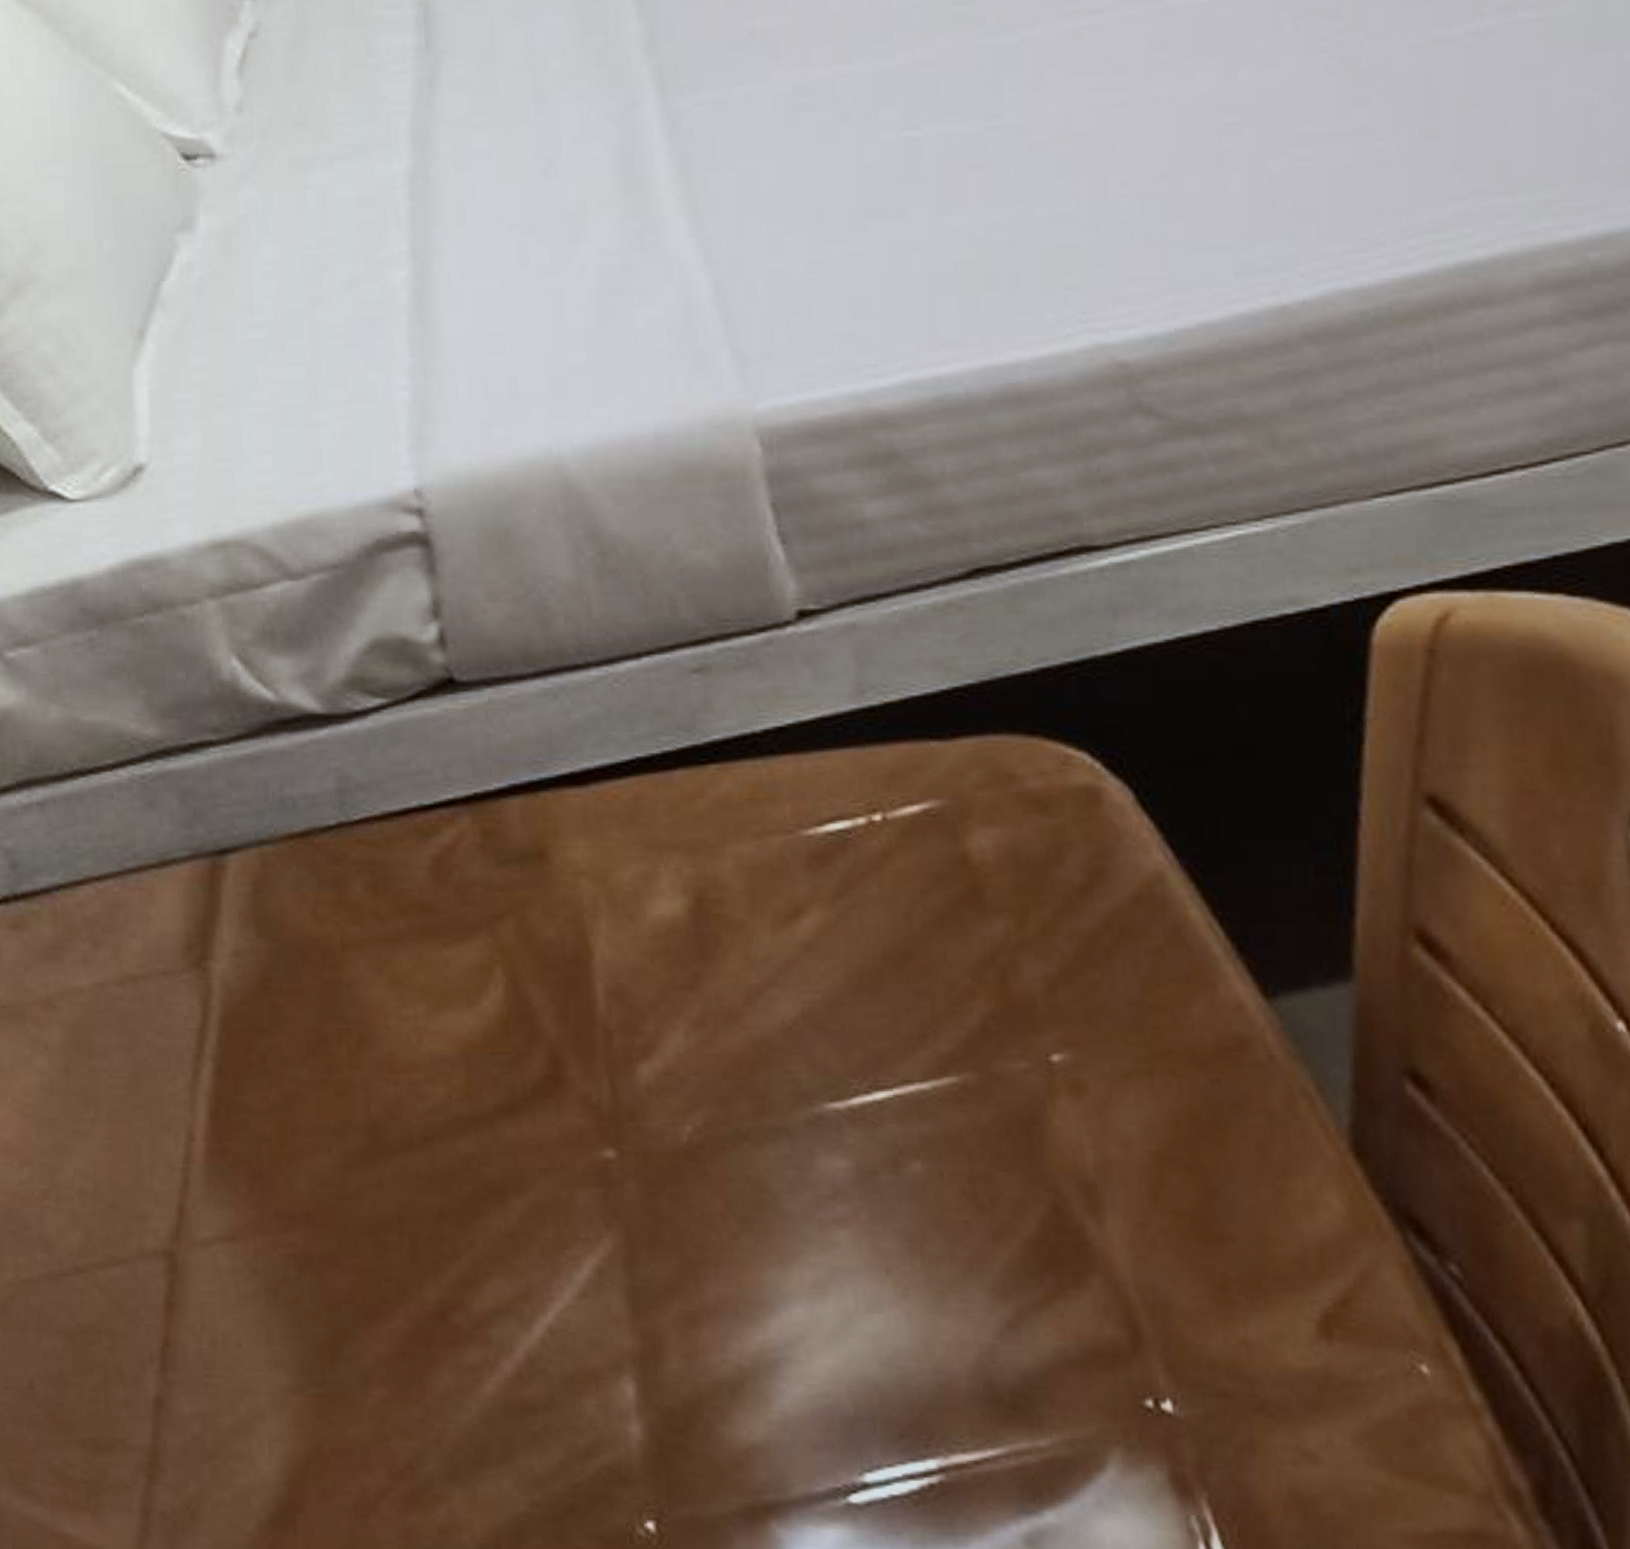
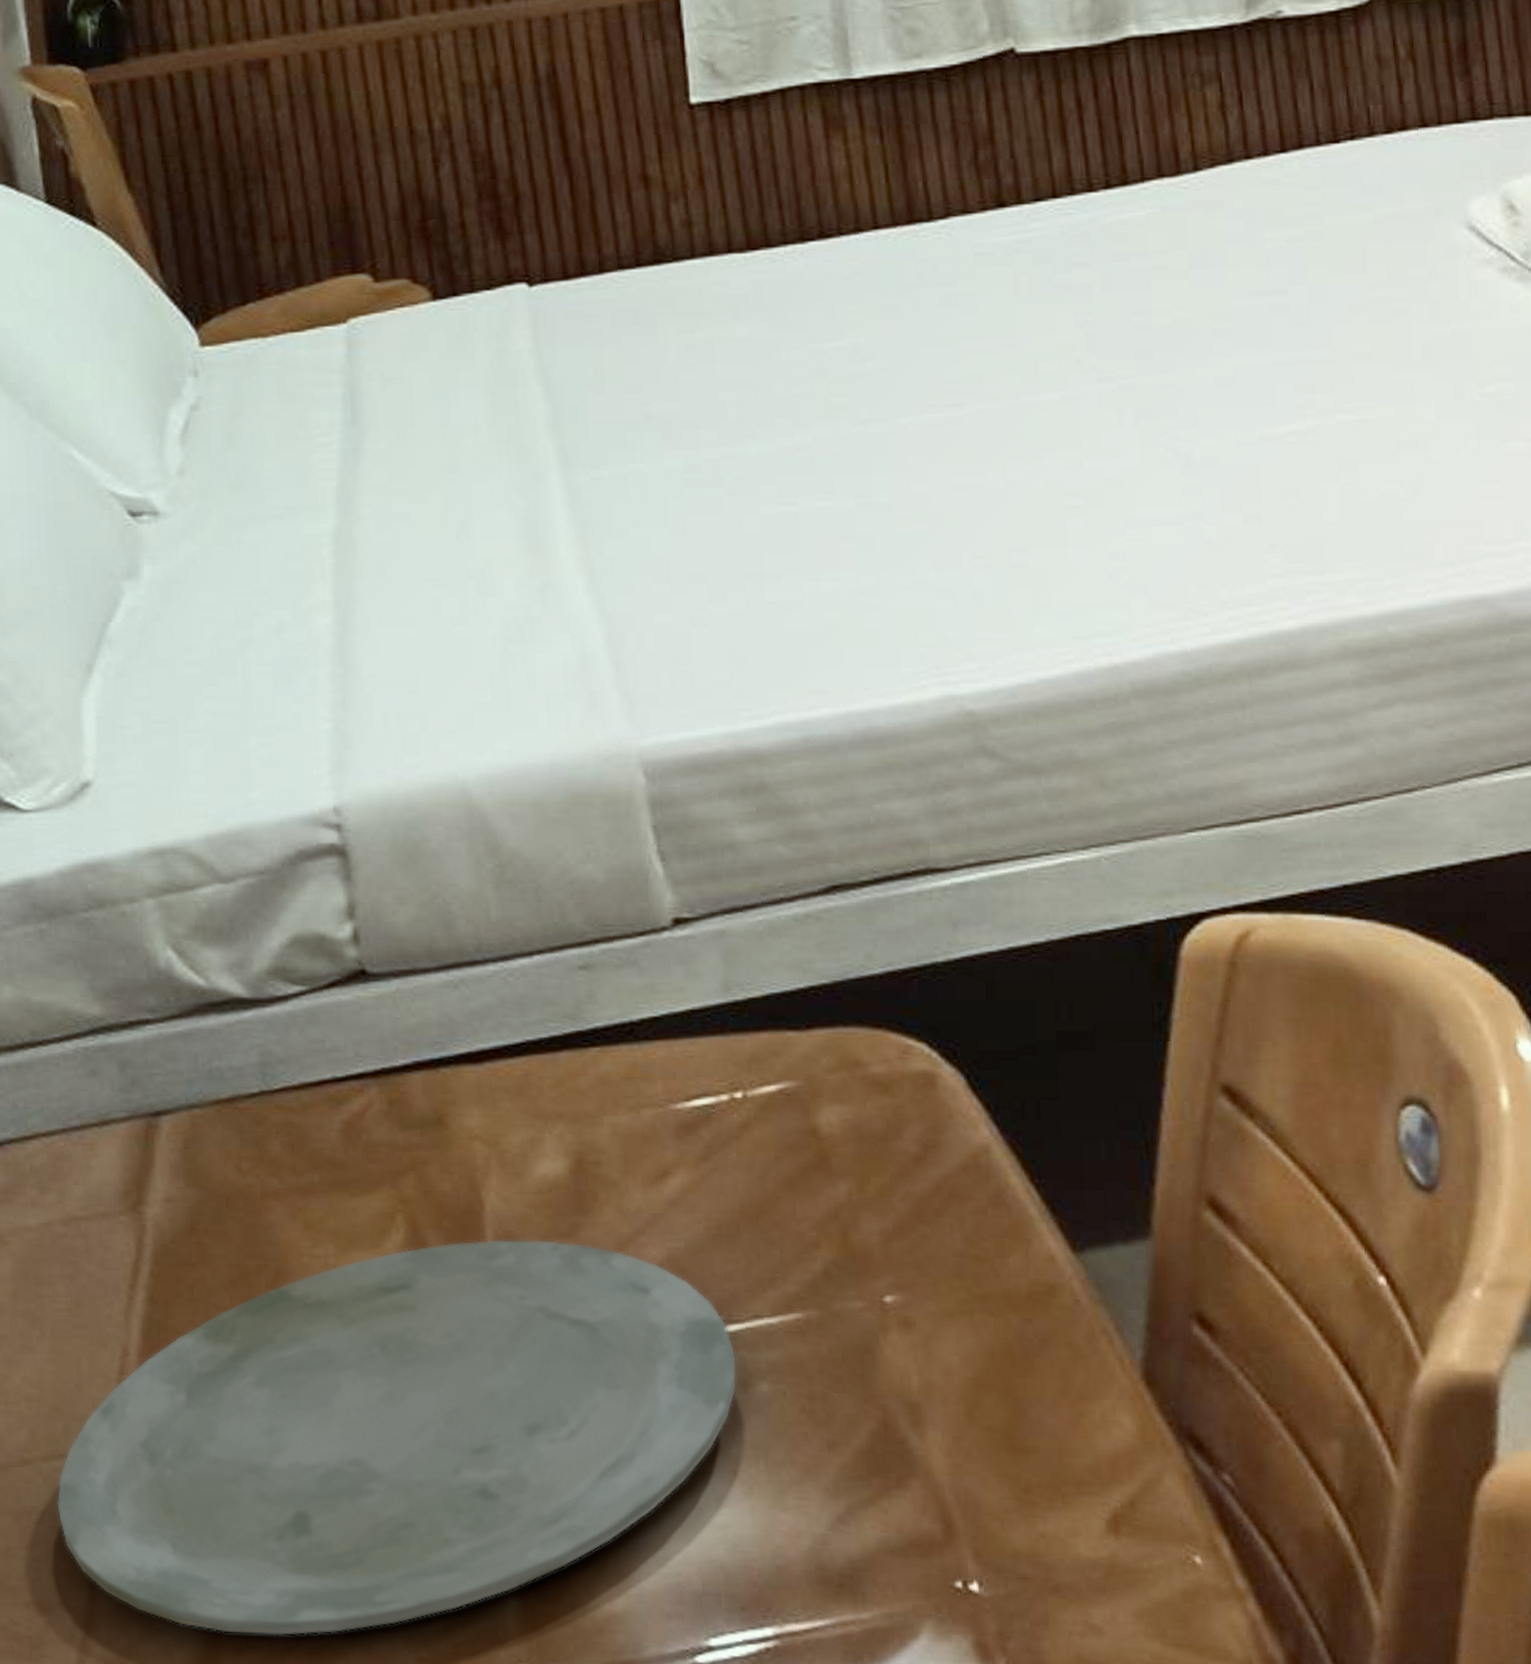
plate: none [115,993,887,1478] -> present [56,1238,738,1637]

